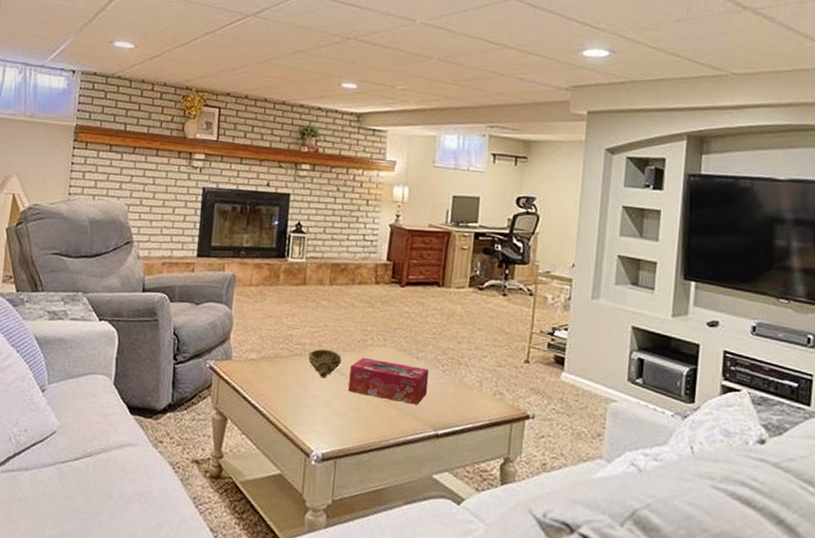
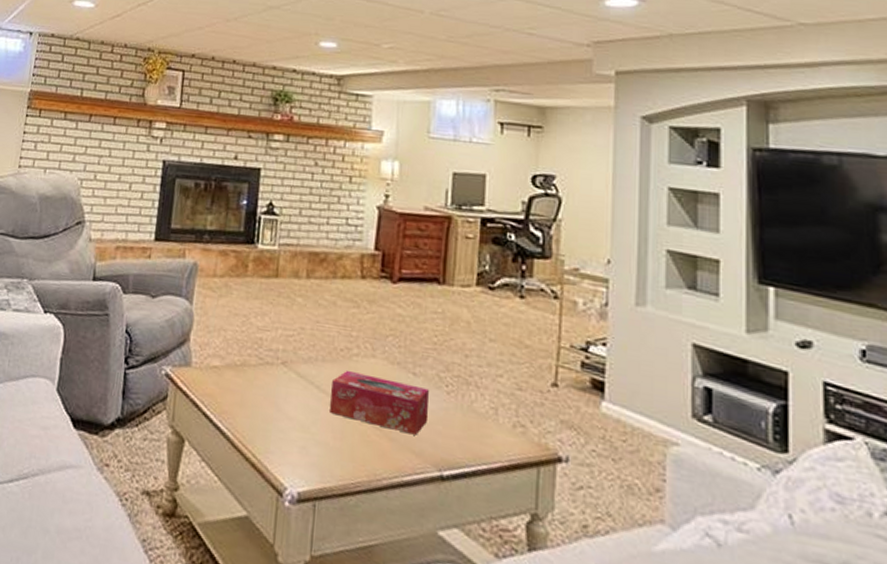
decorative bowl: present [308,349,342,379] -> none [281,357,322,395]

